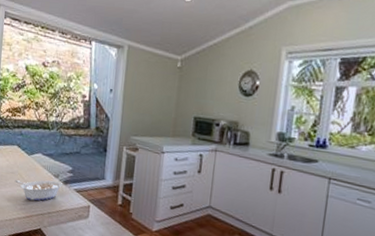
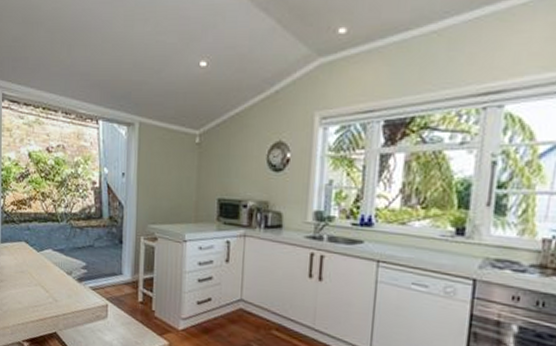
legume: present [14,180,63,201] -> none [24,278,77,302]

